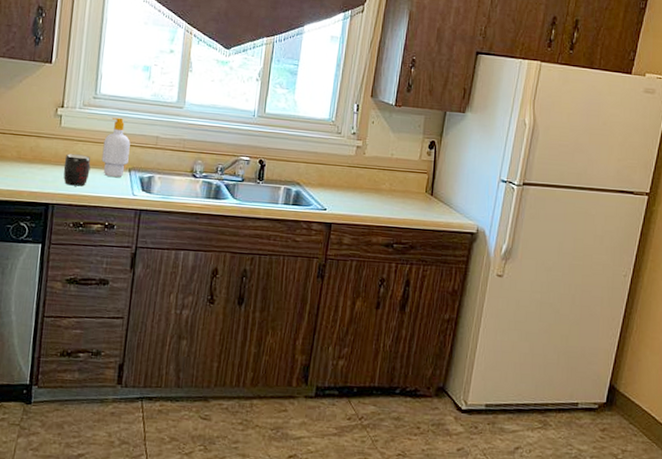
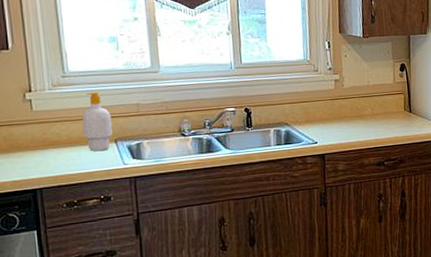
mug: present [63,153,91,187] -> none [43,134,74,168]

